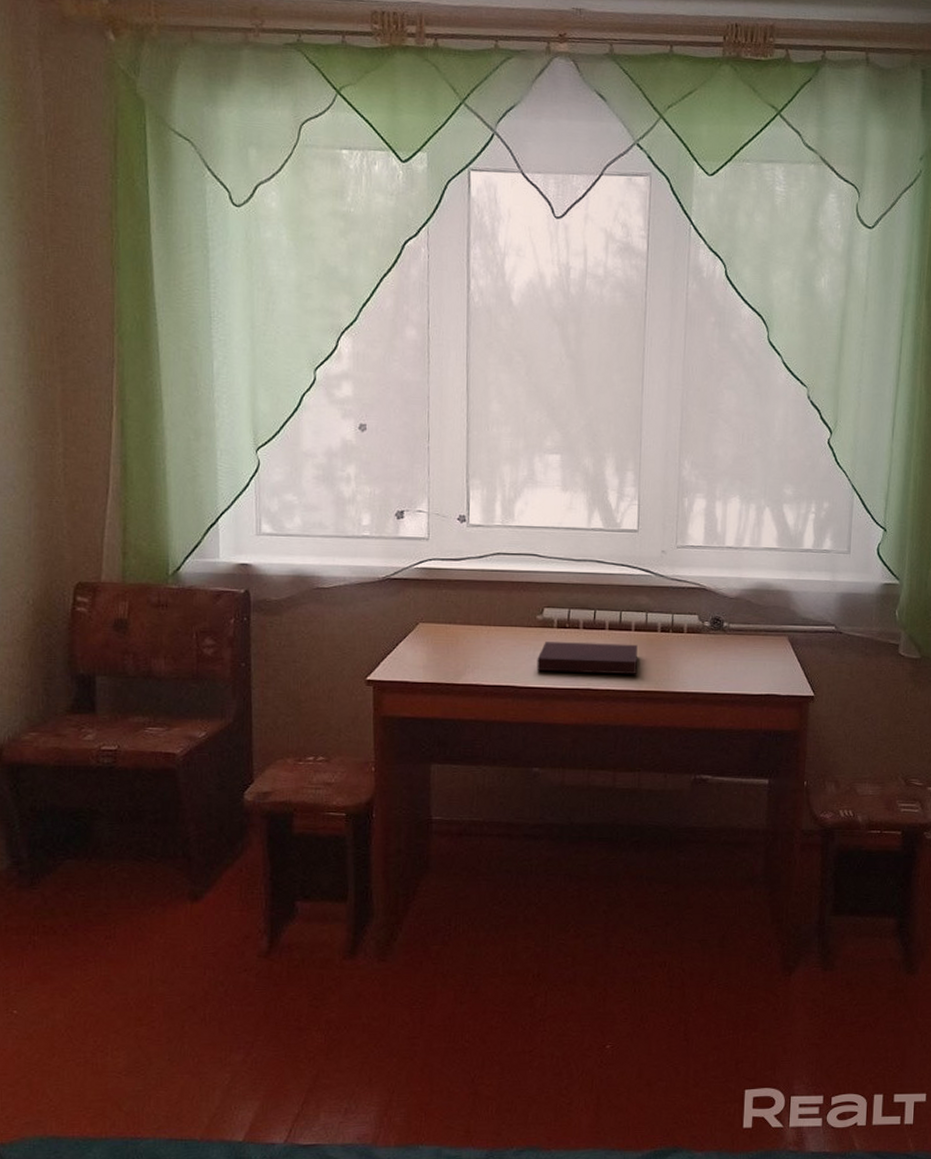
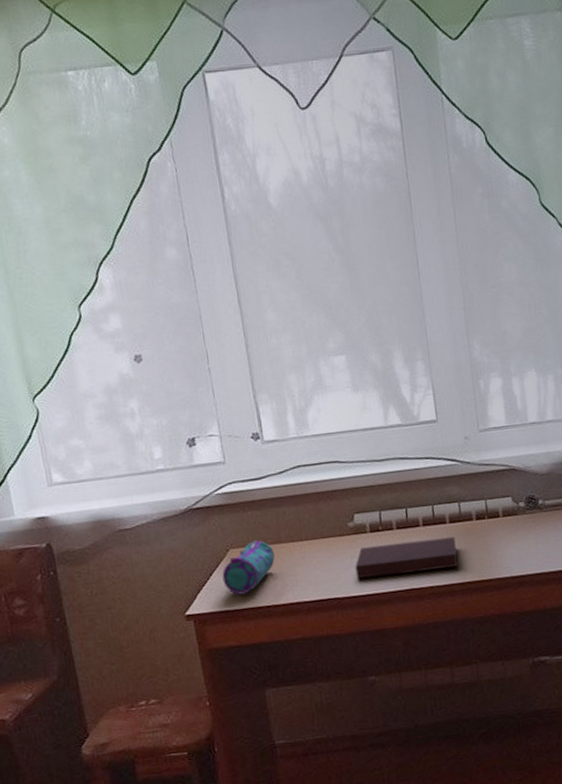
pencil case: none [407,618,461,669] -> present [222,540,275,595]

